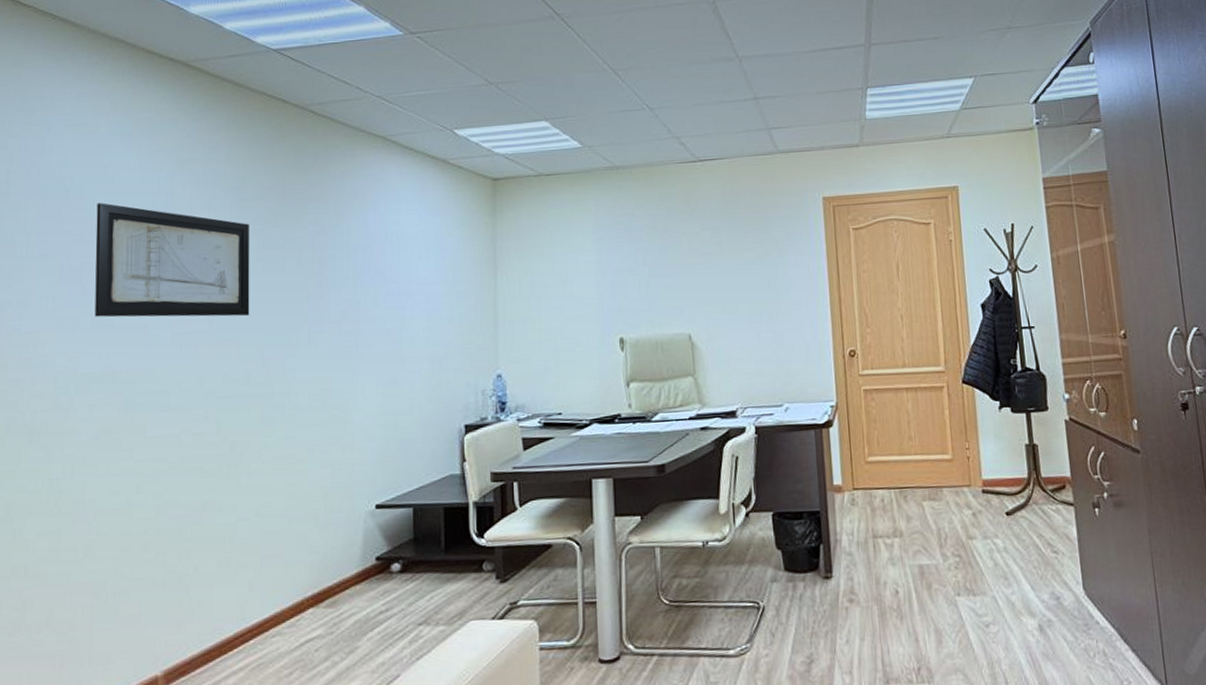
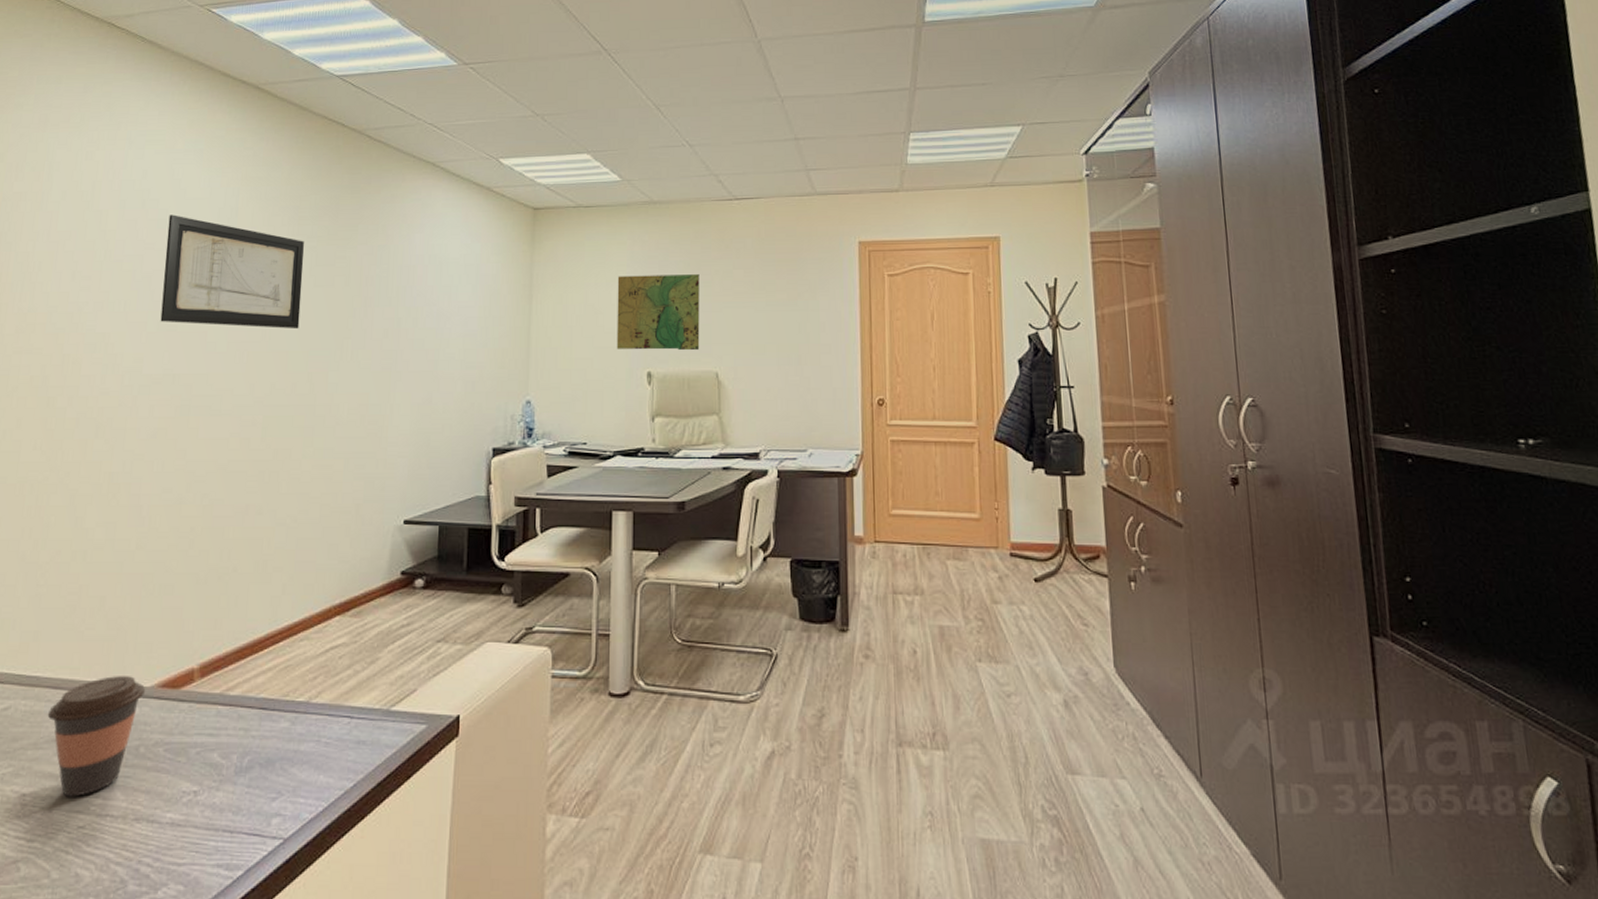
map: none [584,238,671,317] -> present [616,274,700,351]

